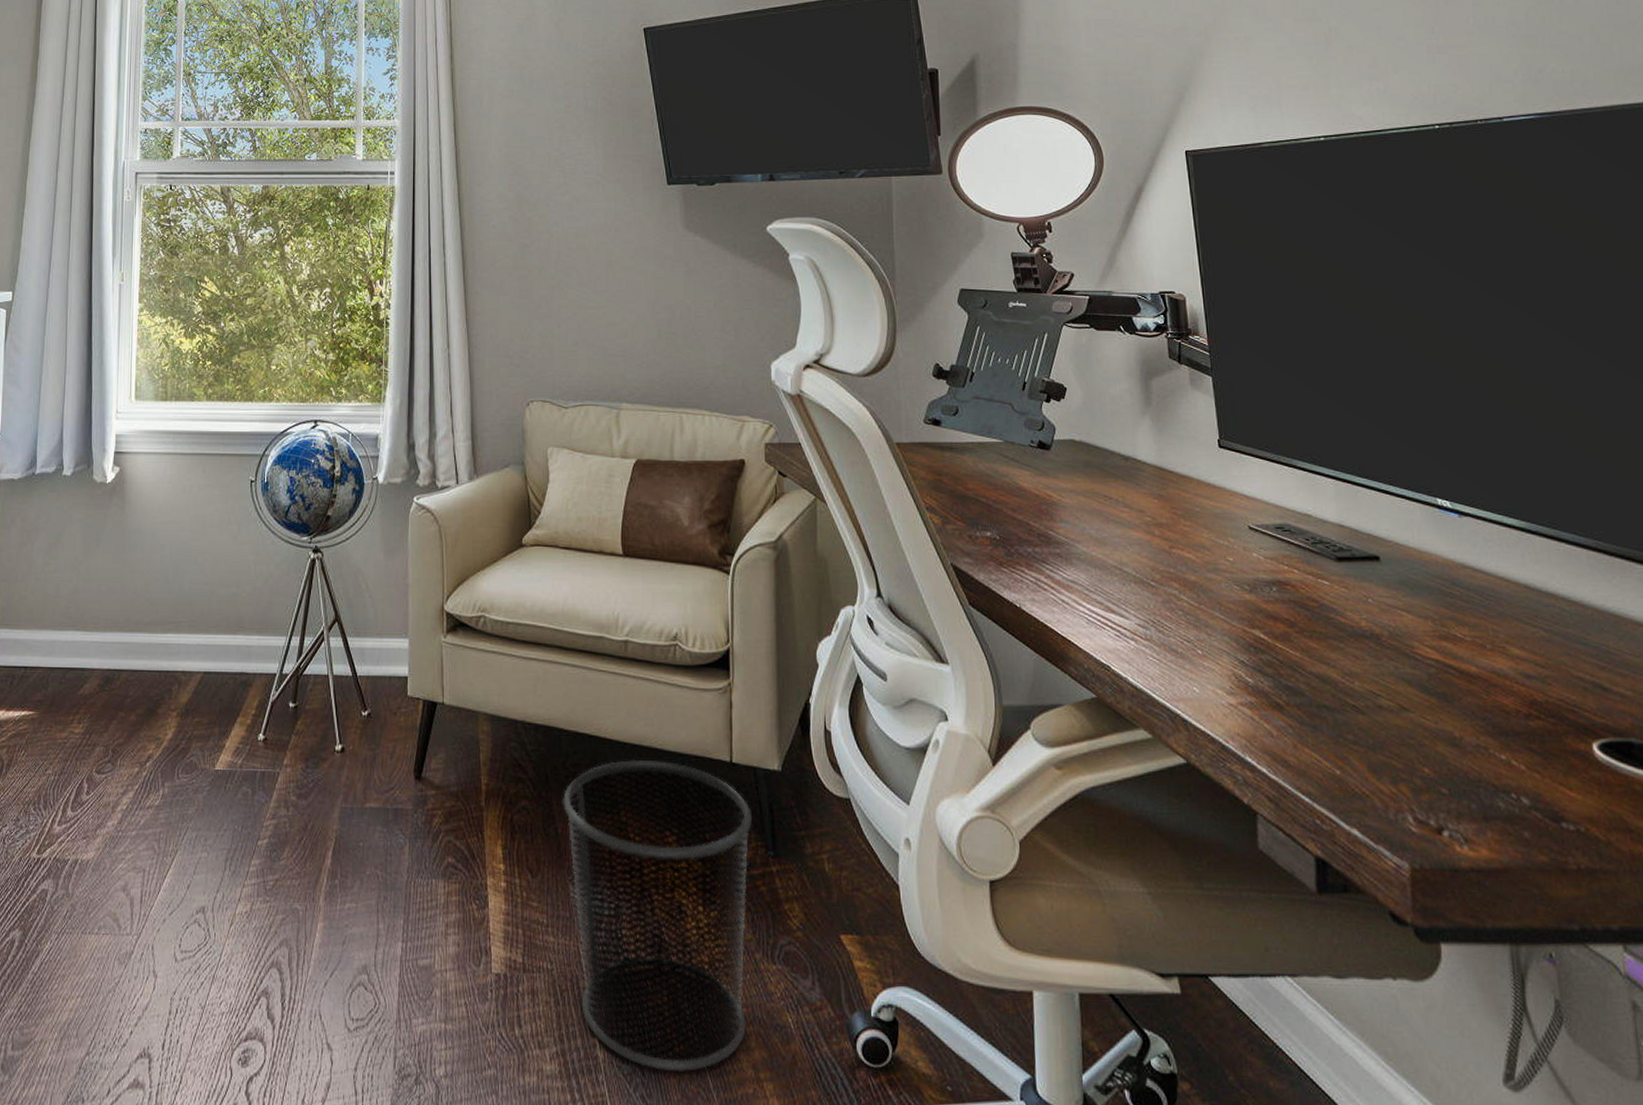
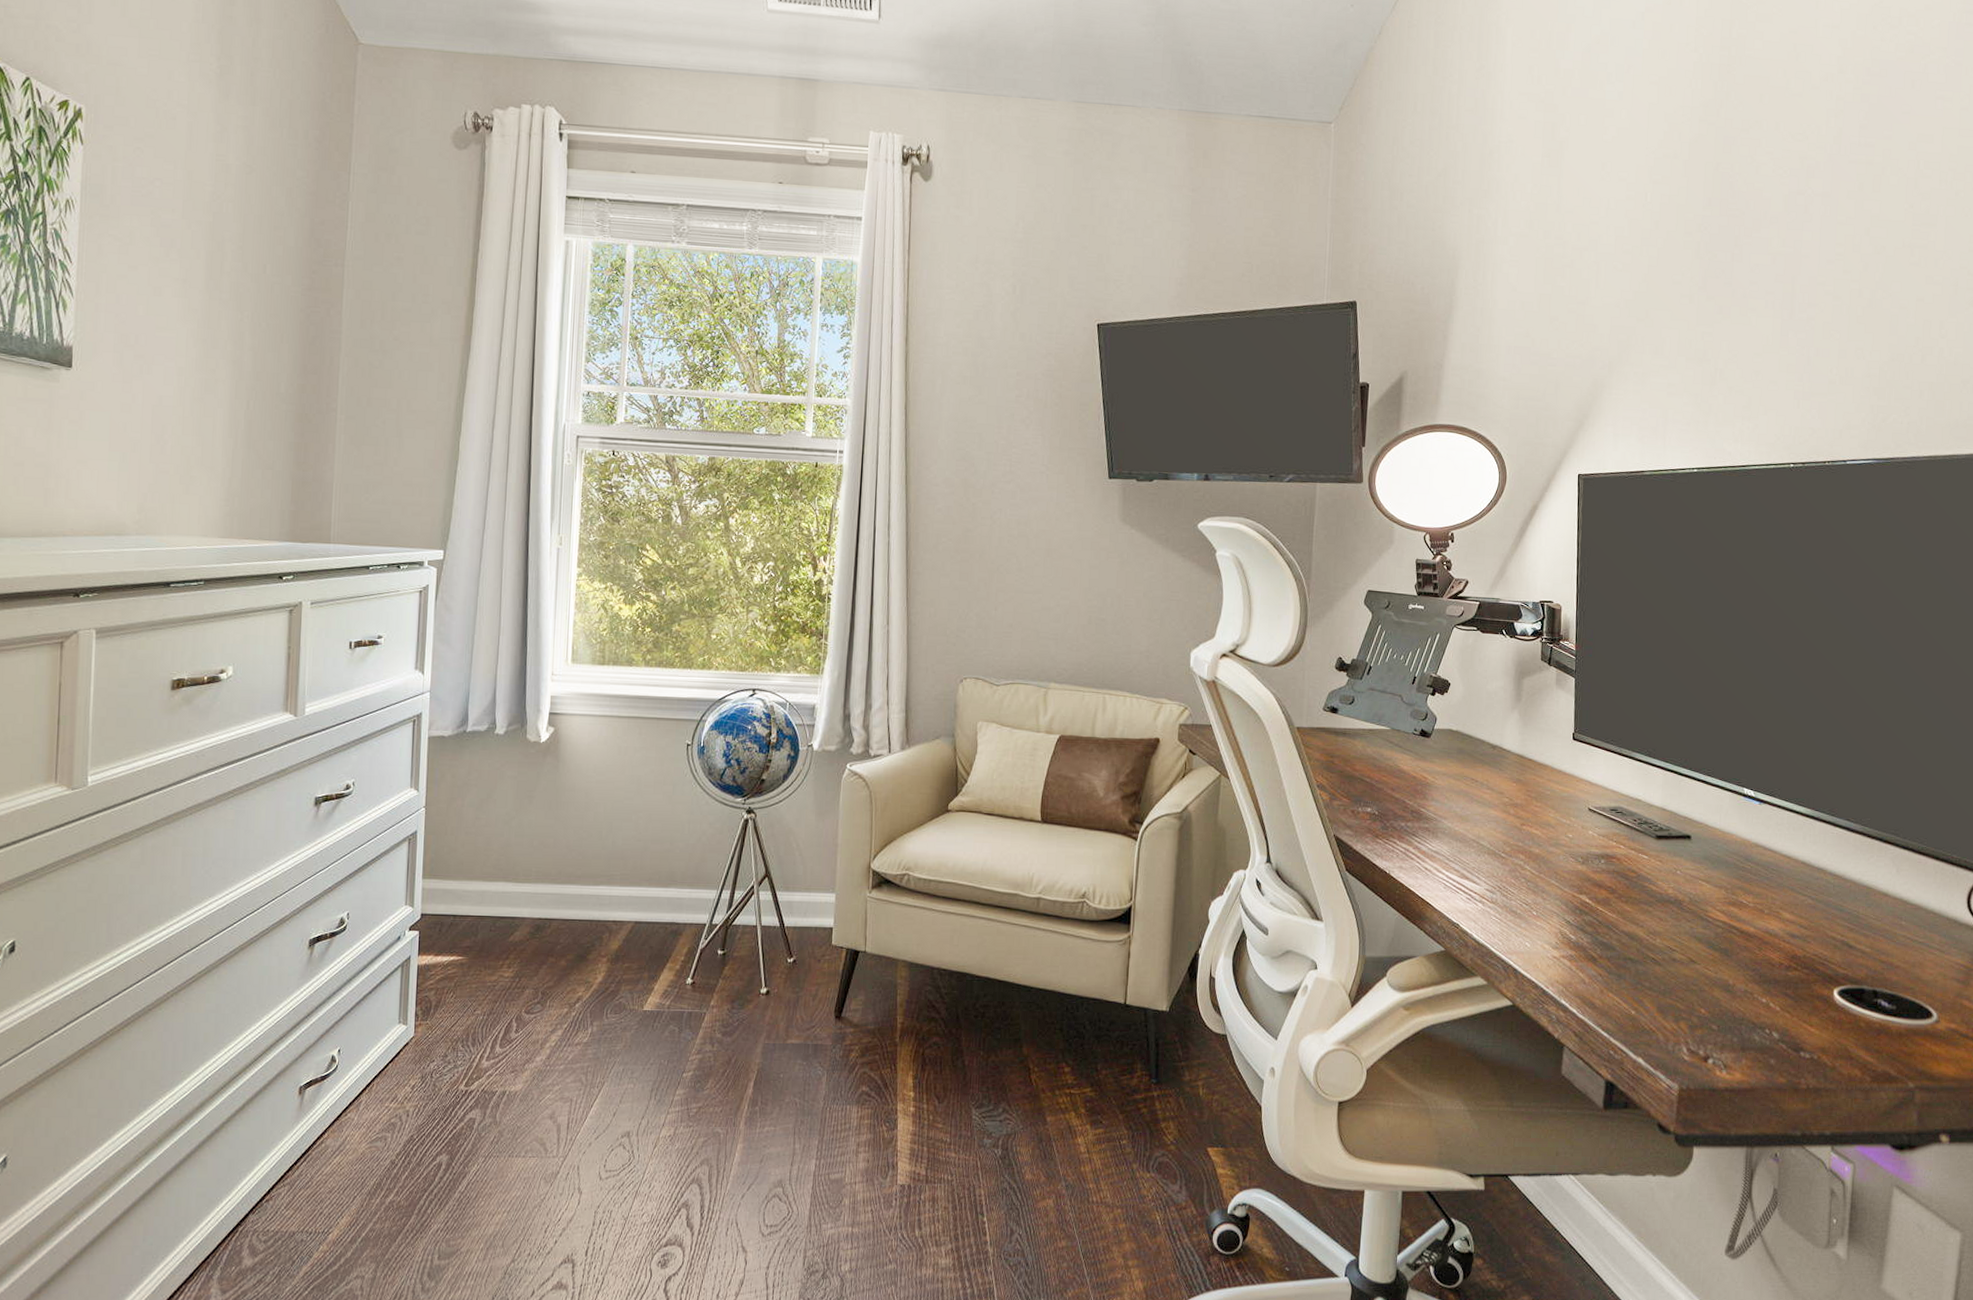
waste bin: present [562,759,752,1073] -> none [970,1001,1140,1263]

